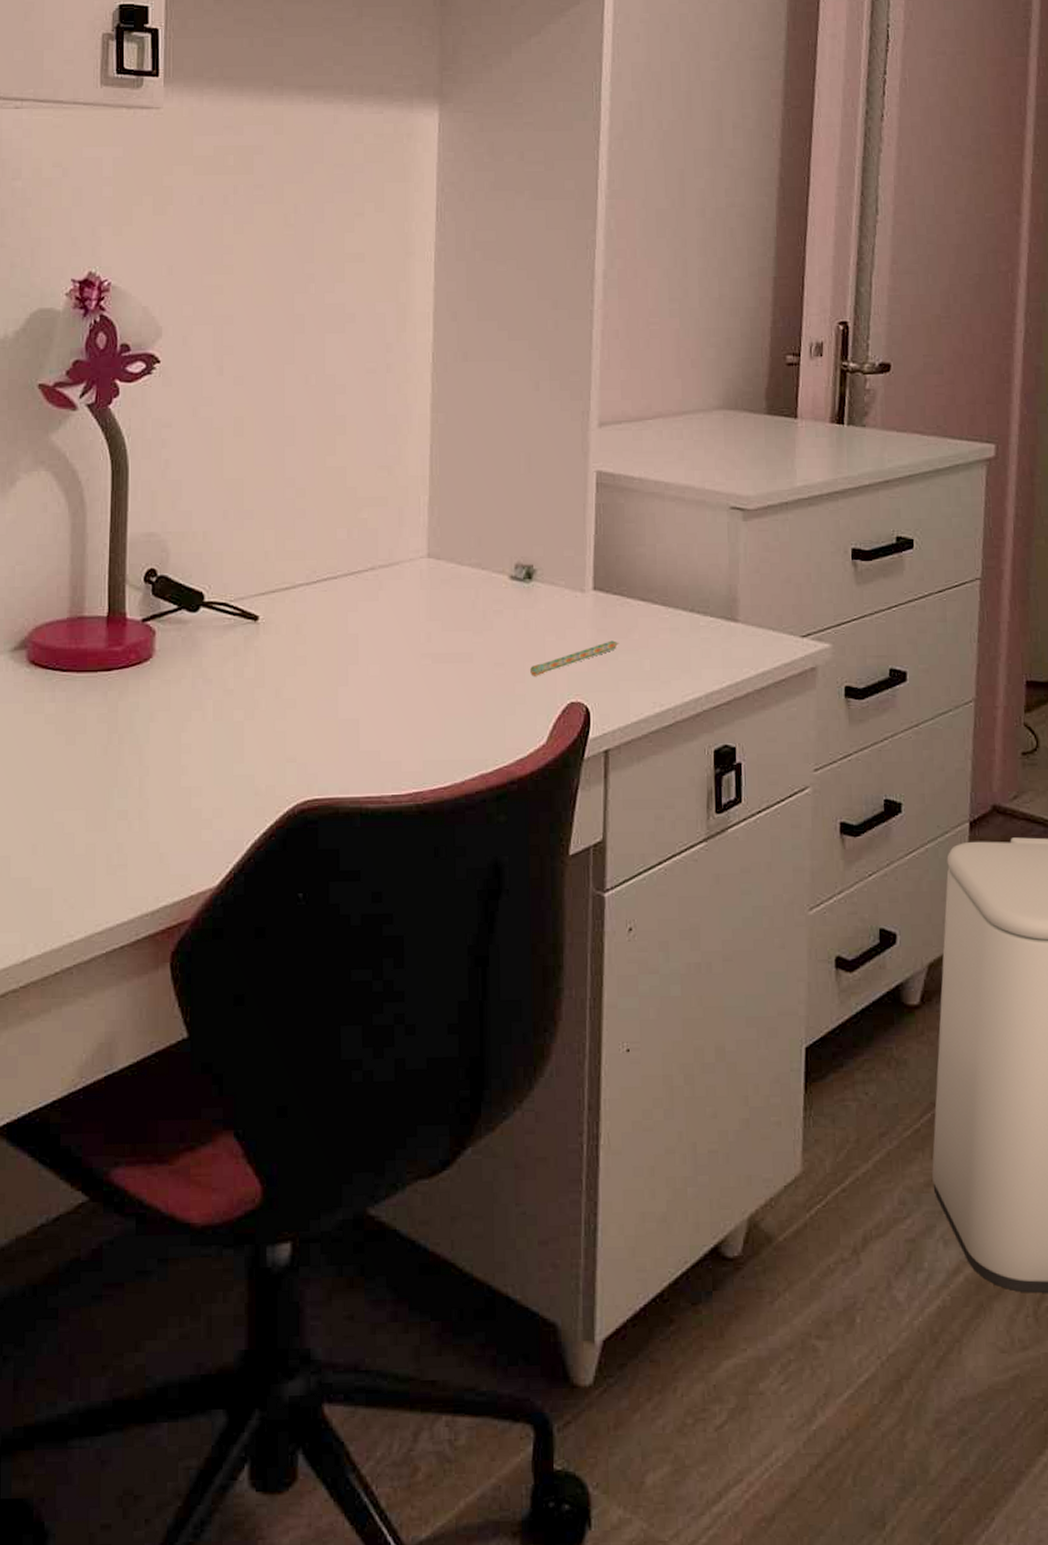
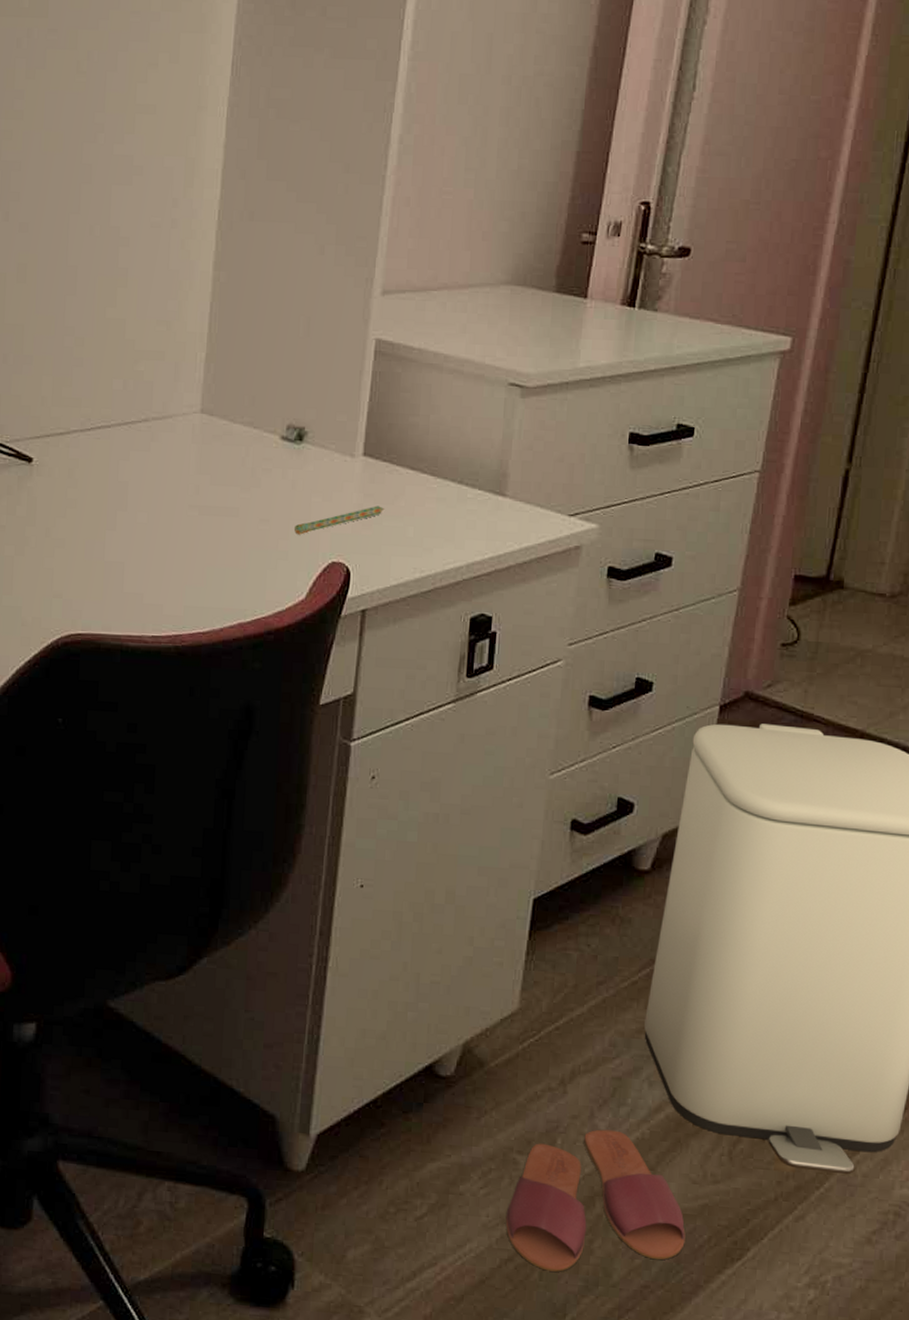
slippers: none [811,1300,1001,1474] -> present [505,1129,686,1272]

